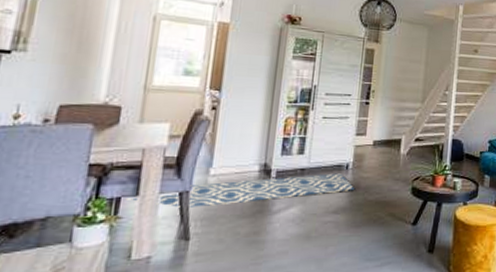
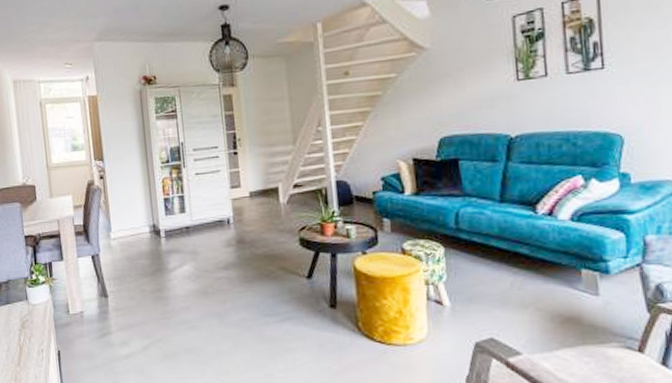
rug: present [125,173,355,207] -> none [54,229,241,269]

